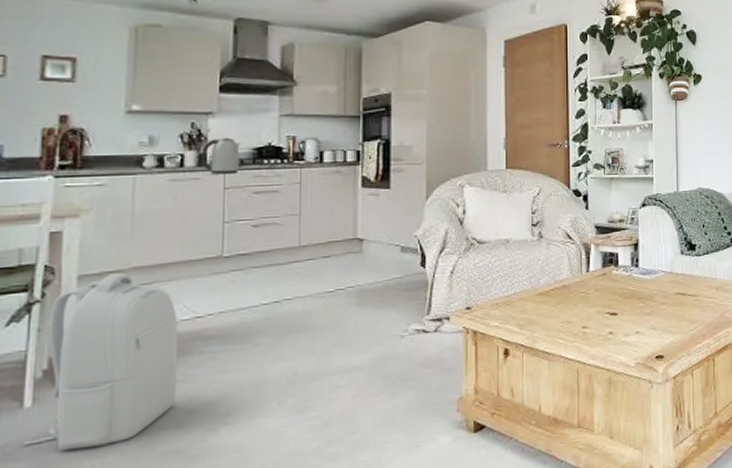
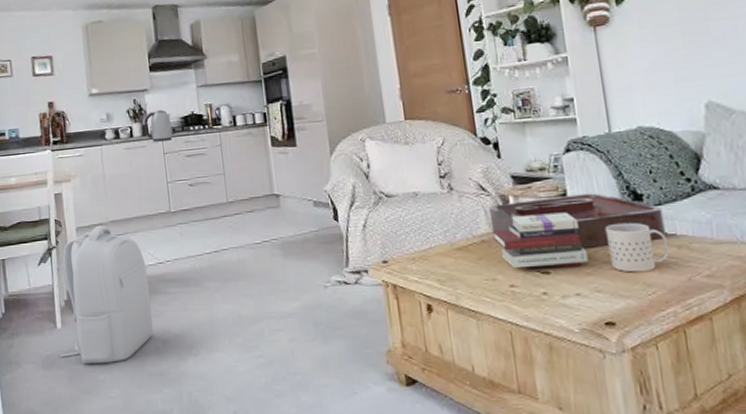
decorative tray: none [572,243,709,292] -> present [488,193,666,248]
books: none [574,259,649,311] -> present [493,212,589,269]
mug: none [664,268,709,312] -> present [604,222,669,273]

